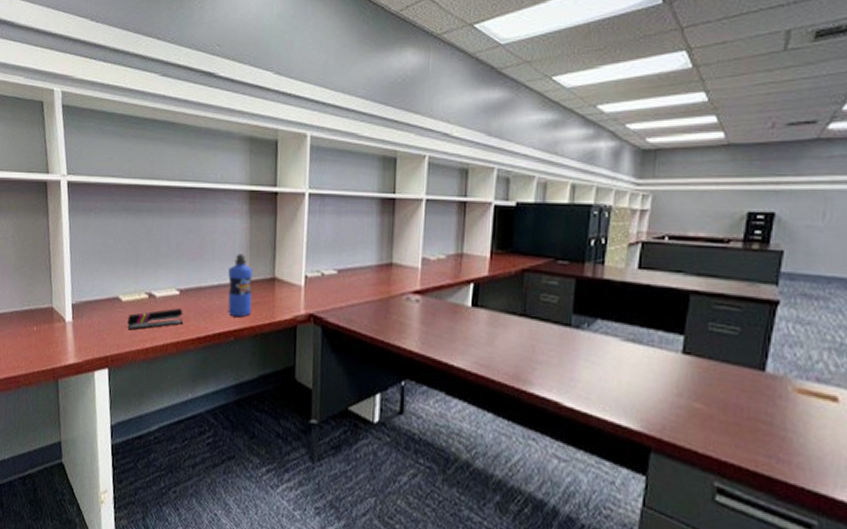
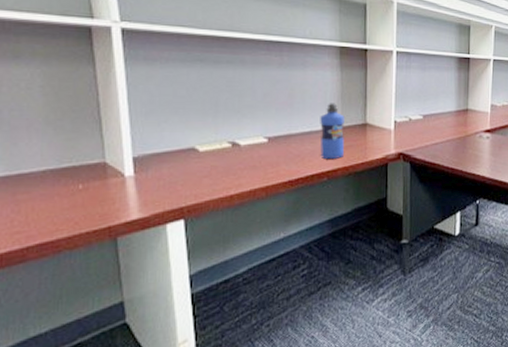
stapler: present [127,308,184,330] -> none [207,154,274,179]

